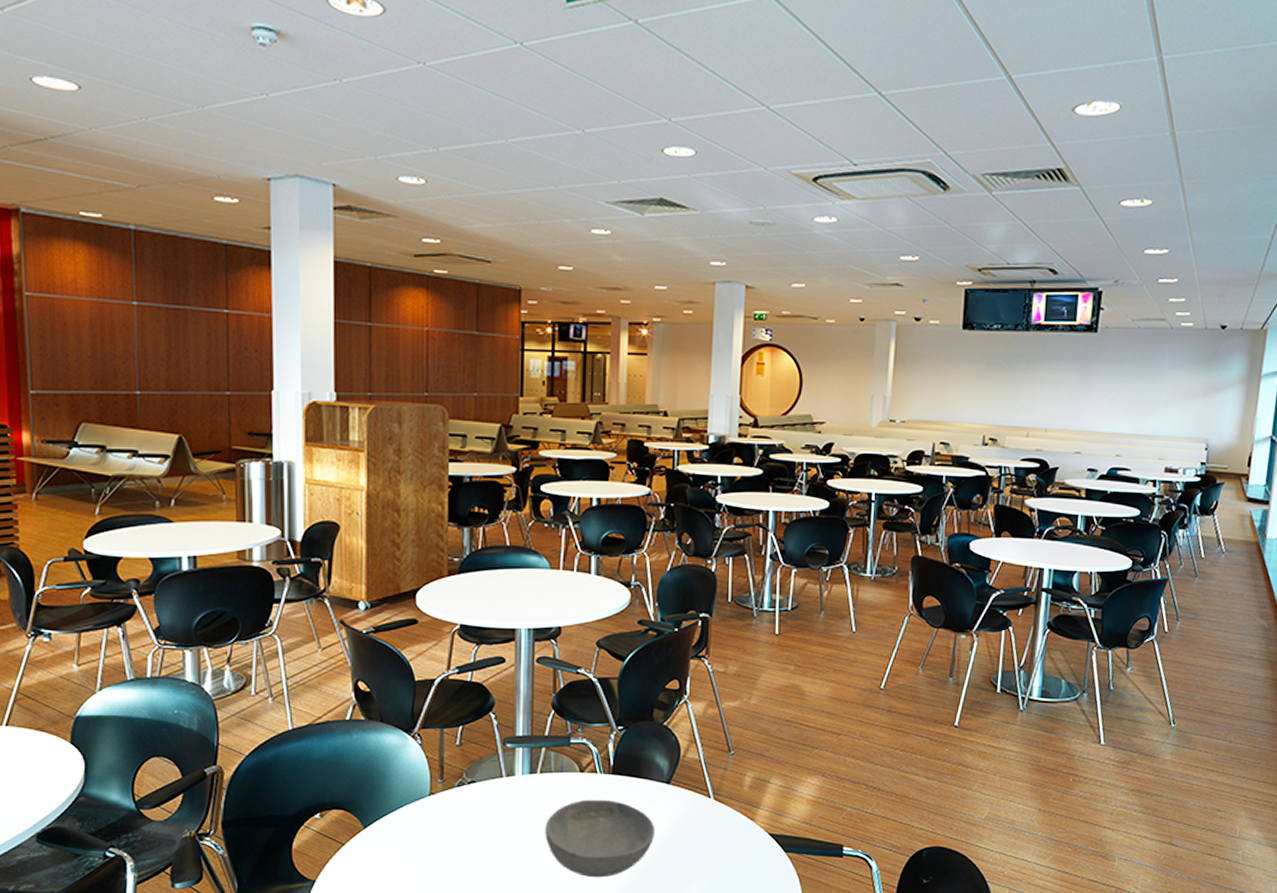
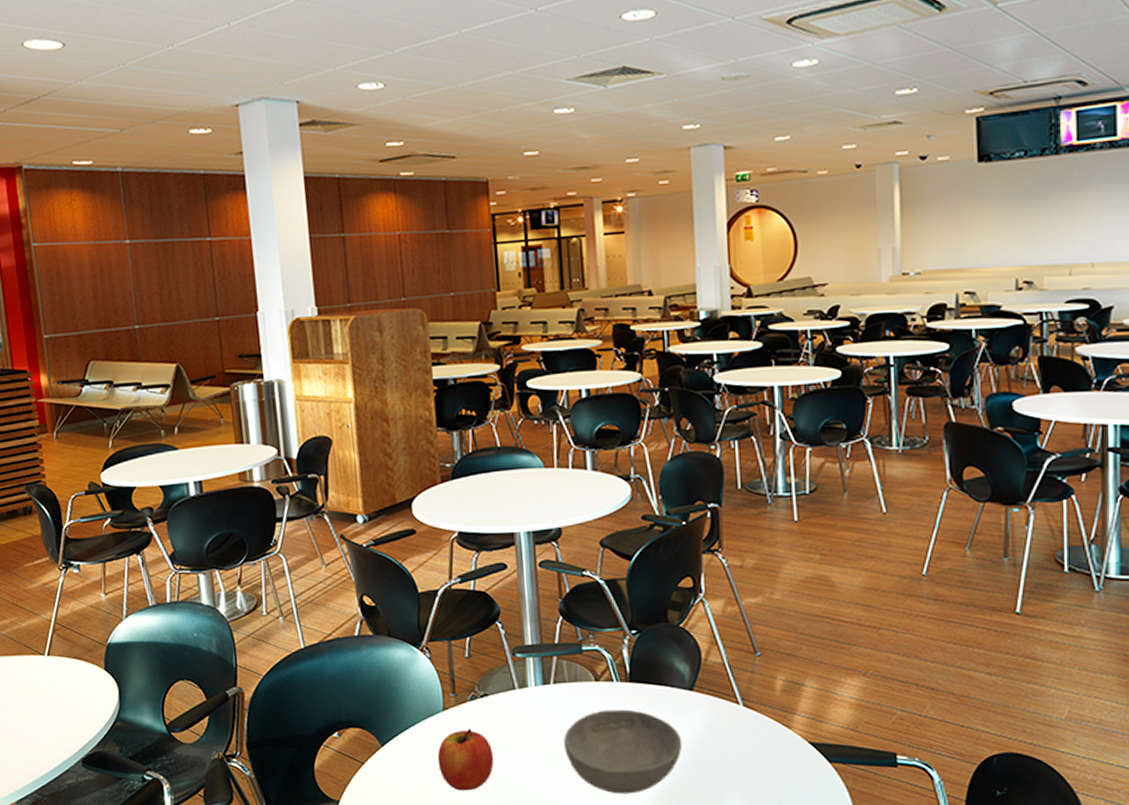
apple: none [420,813,475,873] -> present [437,728,494,791]

